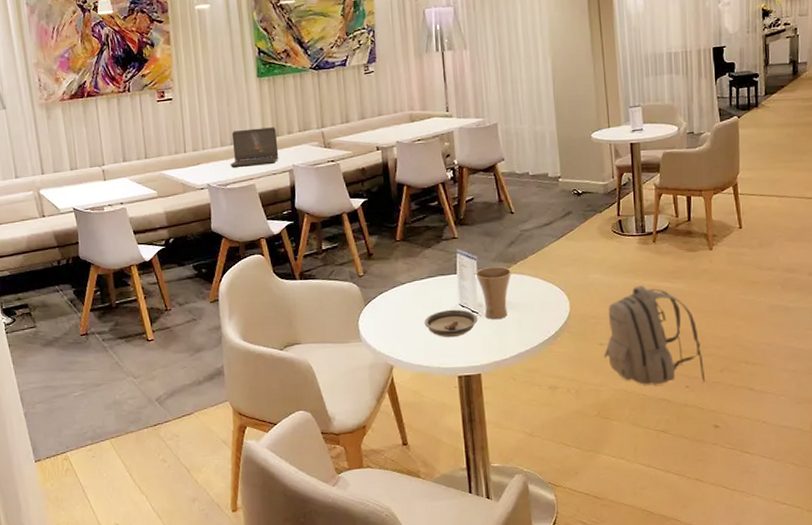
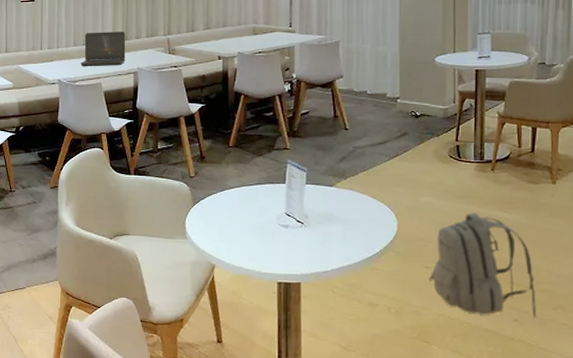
saucer: present [424,309,478,338] -> none [249,217,303,245]
cup: present [475,266,512,319] -> none [304,180,341,231]

